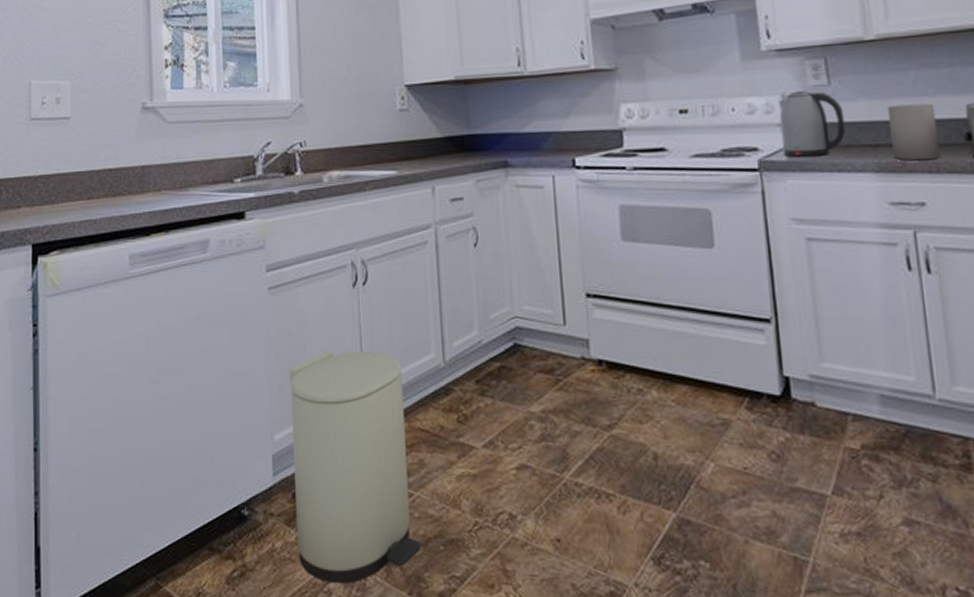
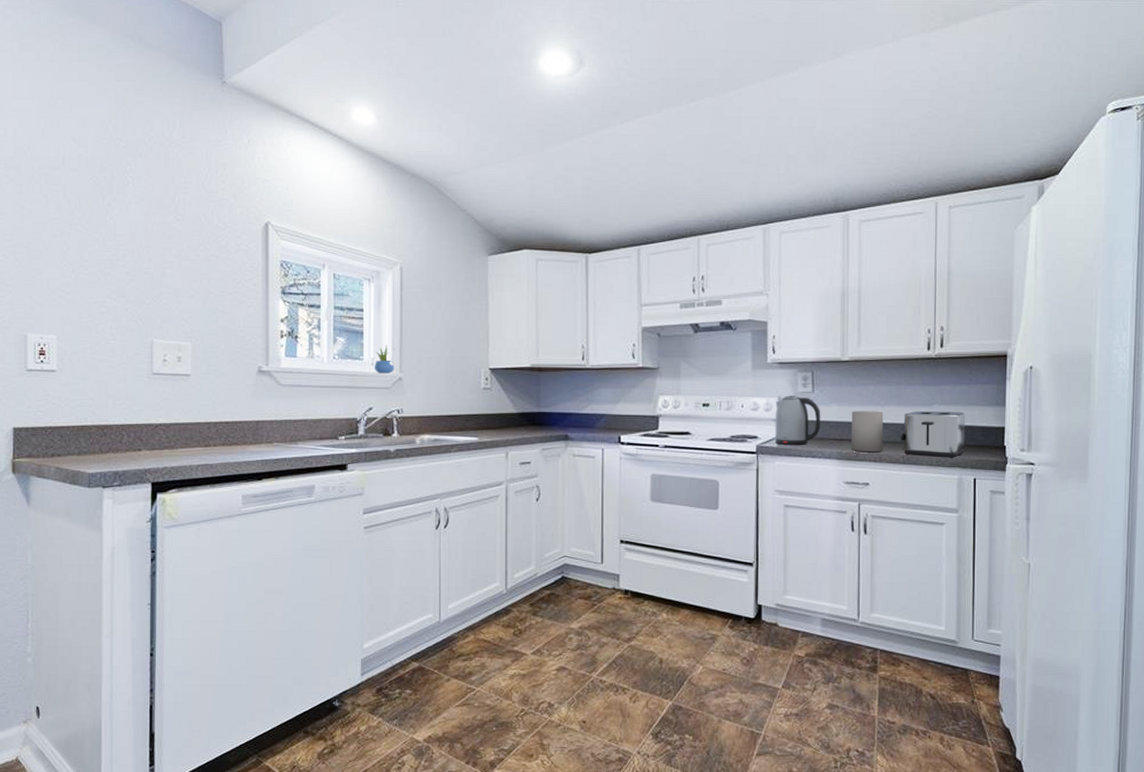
succulent plant: none [270,66,294,101] -> present [374,344,395,373]
pedal bin: present [289,350,422,584] -> none [379,578,479,757]

